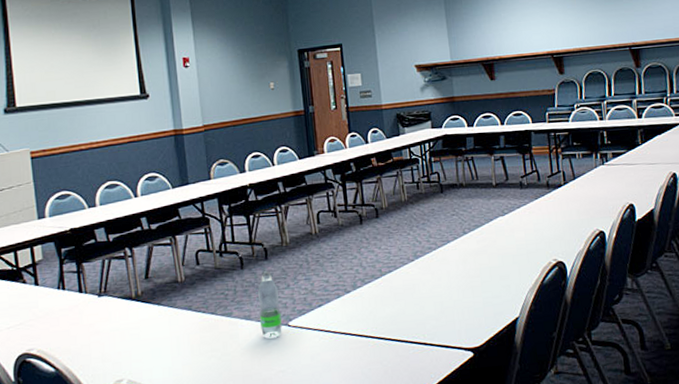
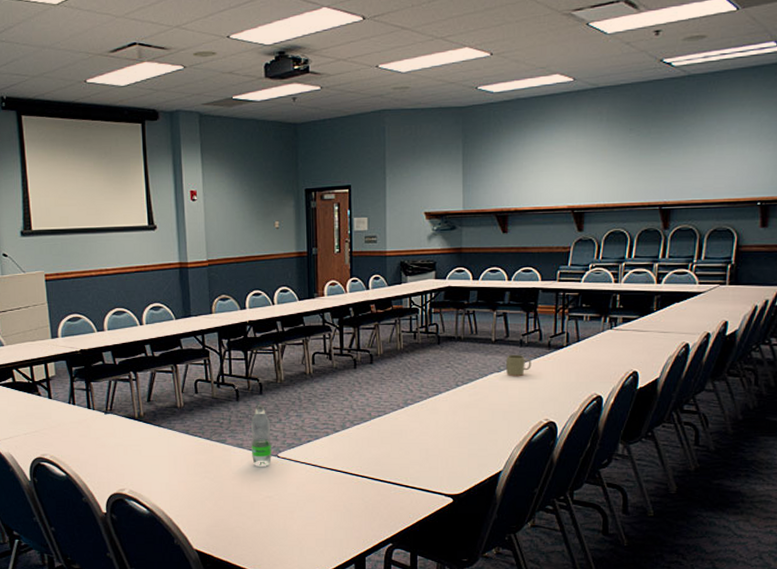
mug: none [508,196,534,219] -> present [505,354,532,376]

